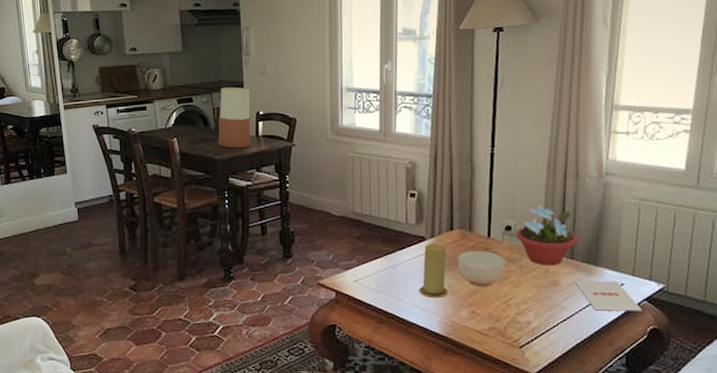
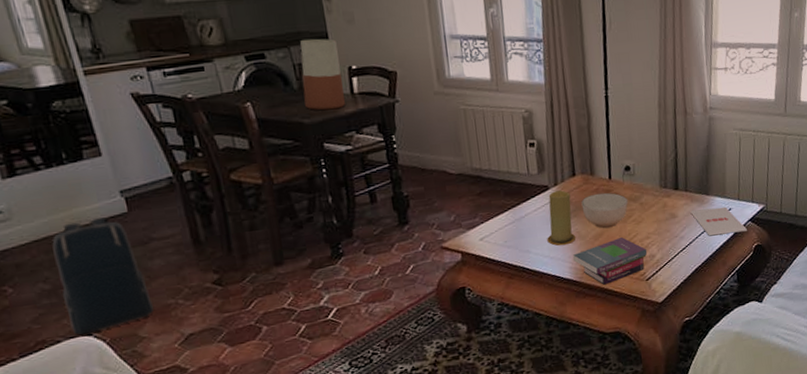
backpack: none [25,222,85,316] -> present [52,216,153,336]
books: none [443,297,523,345] -> present [572,236,647,285]
potted flower: present [515,206,578,265] -> none [634,143,690,200]

